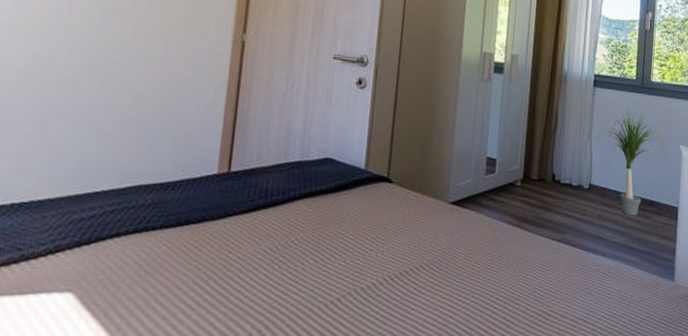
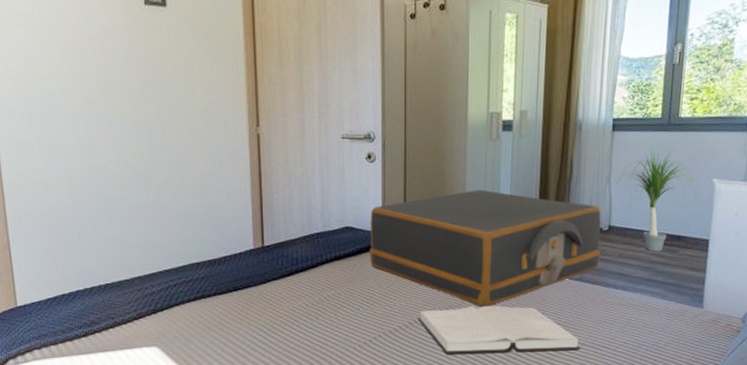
suitcase: none [348,131,583,265] -> present [369,189,601,307]
hardback book: none [394,263,560,323] -> present [418,305,580,354]

